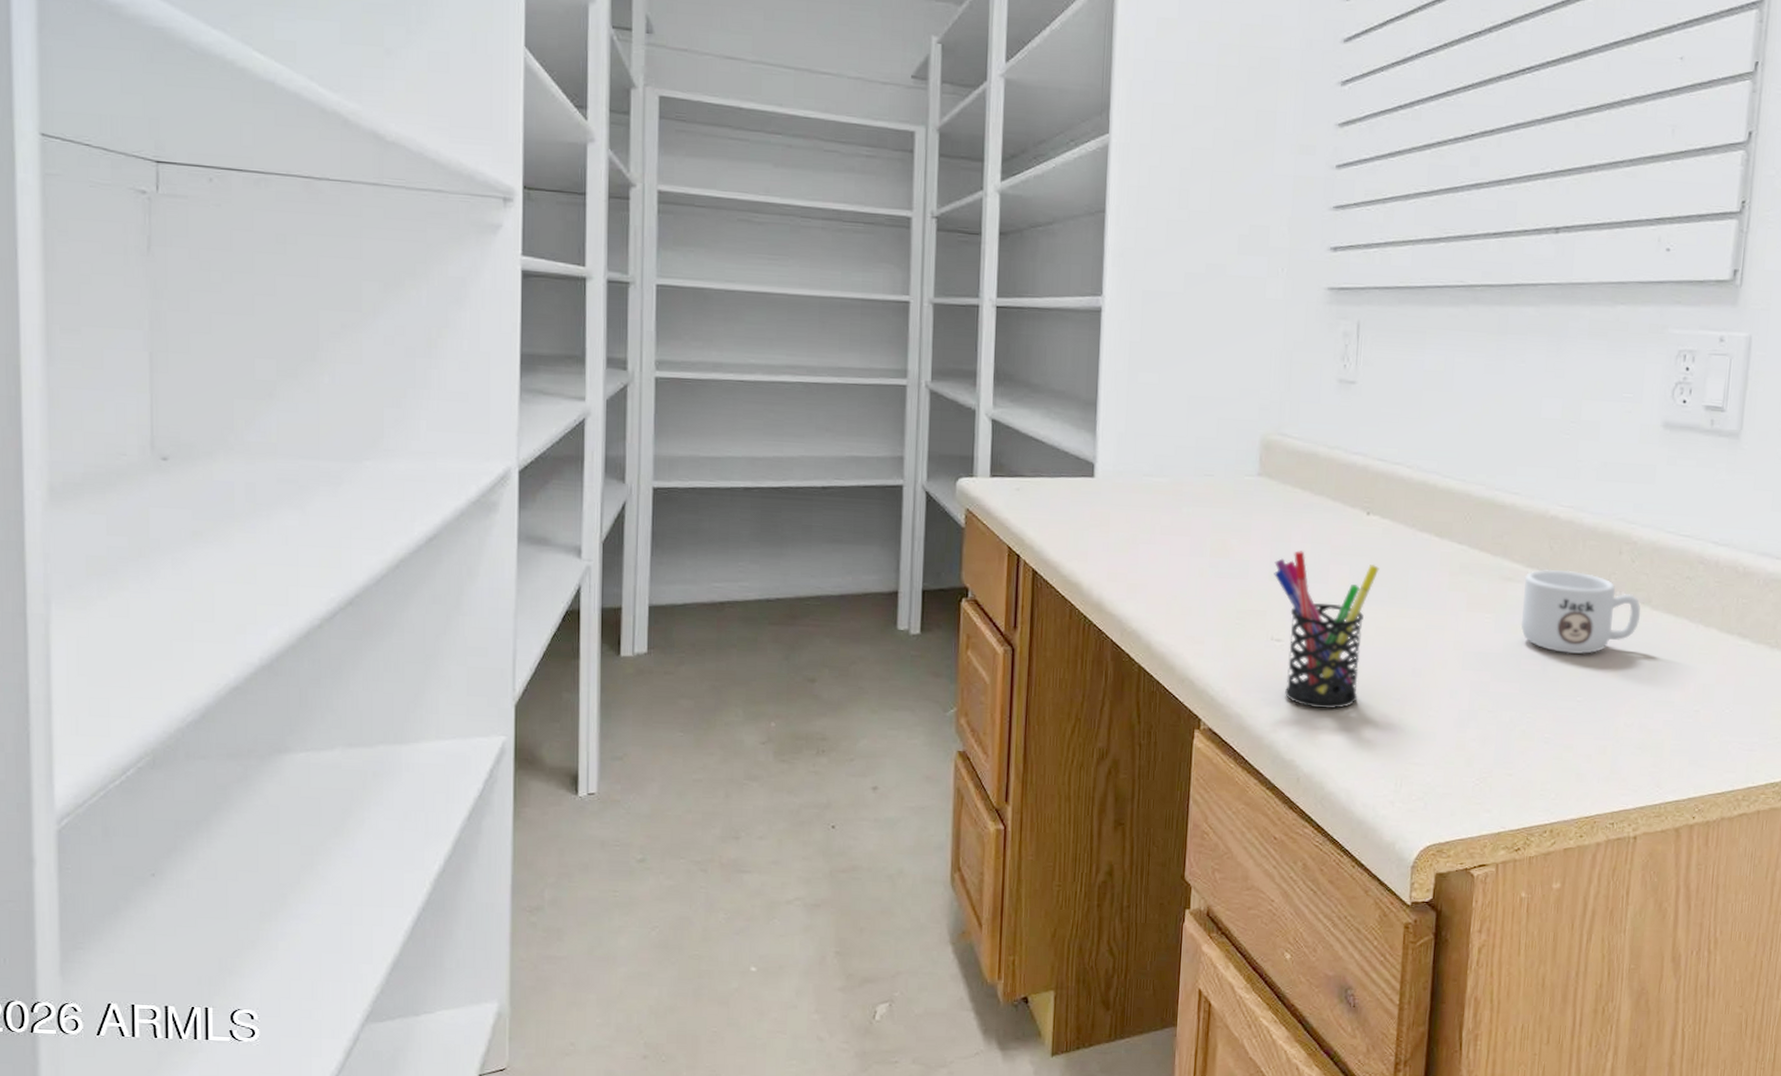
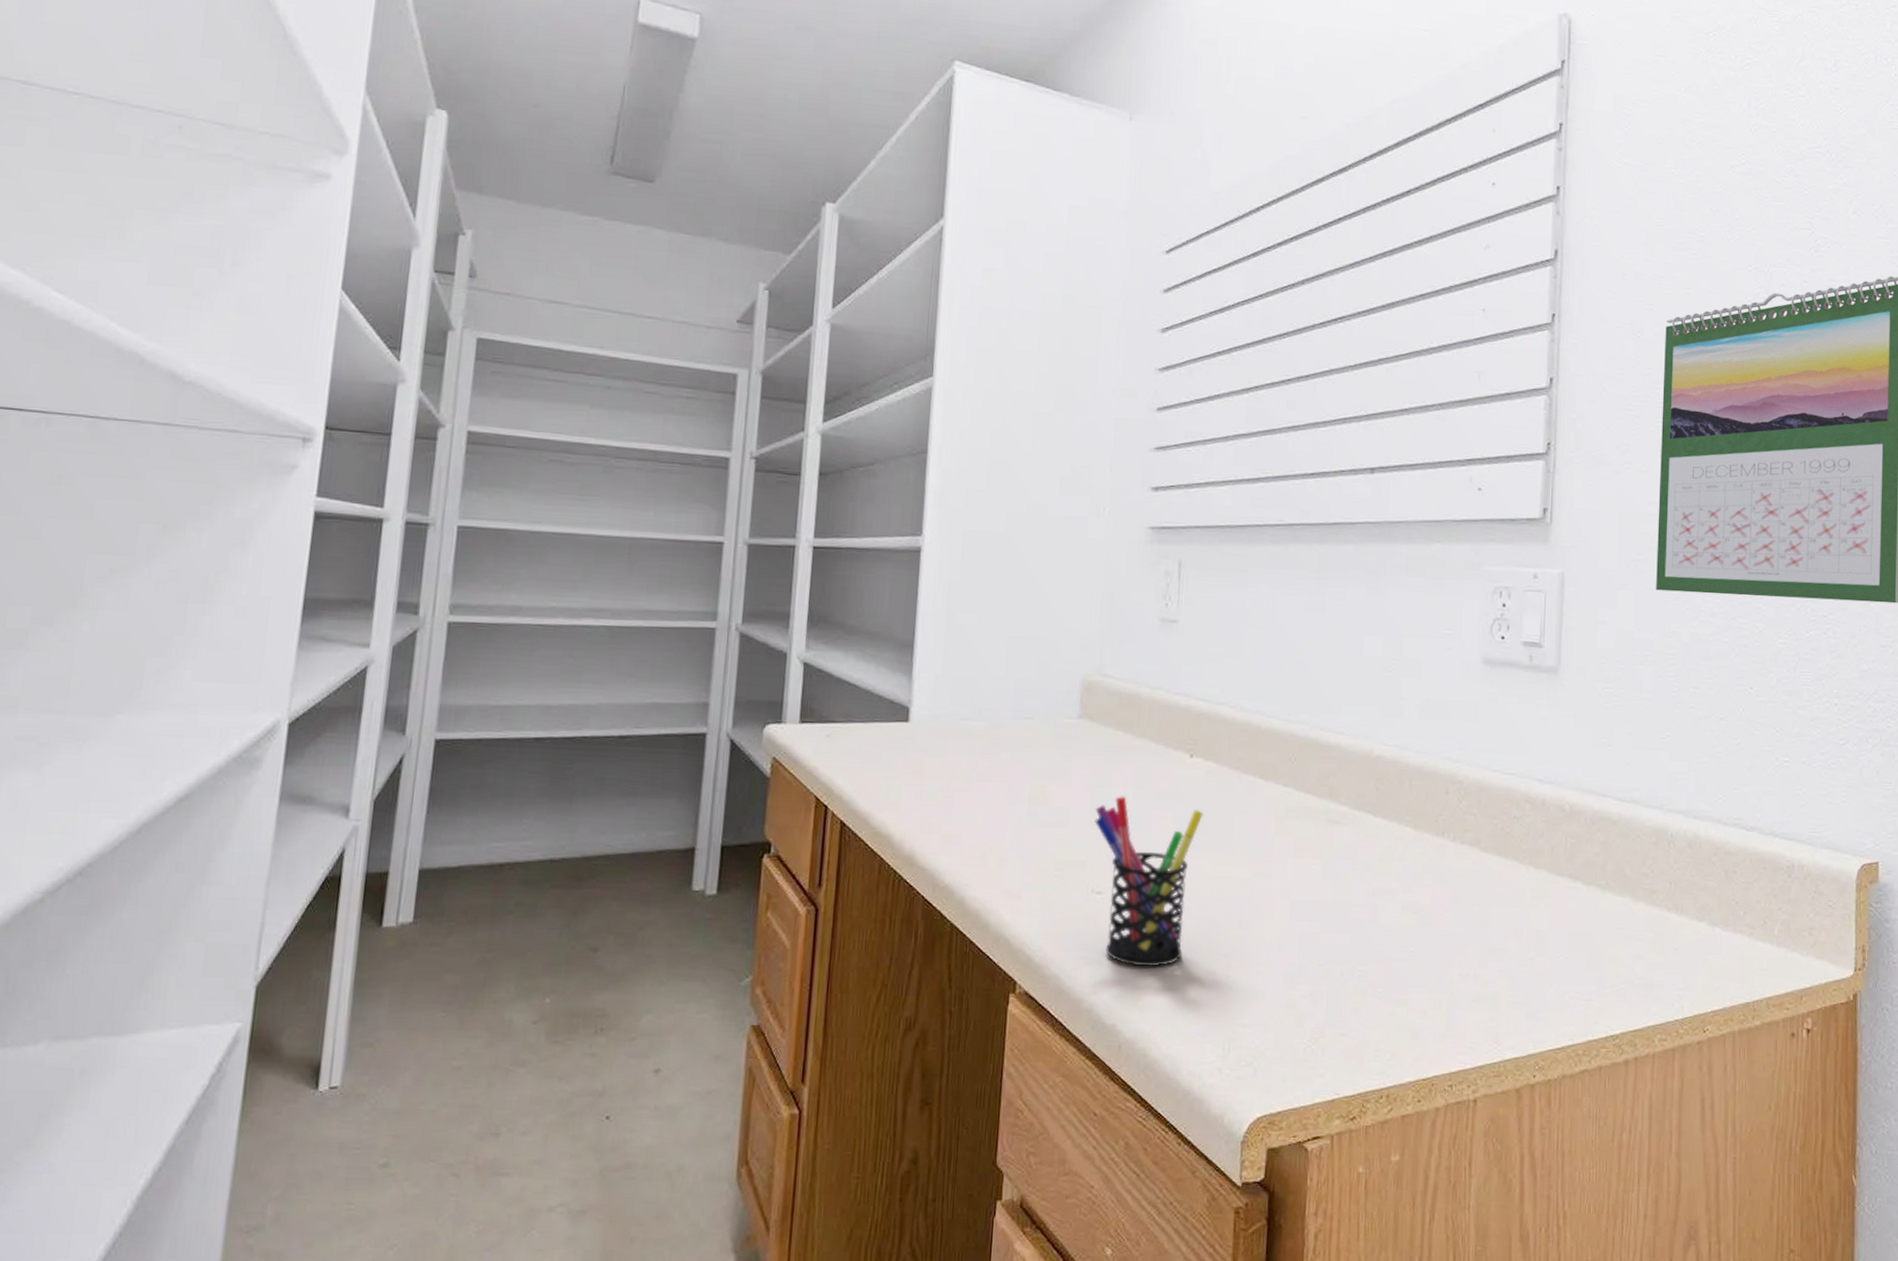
mug: present [1521,569,1641,654] -> none [1349,811,1470,901]

